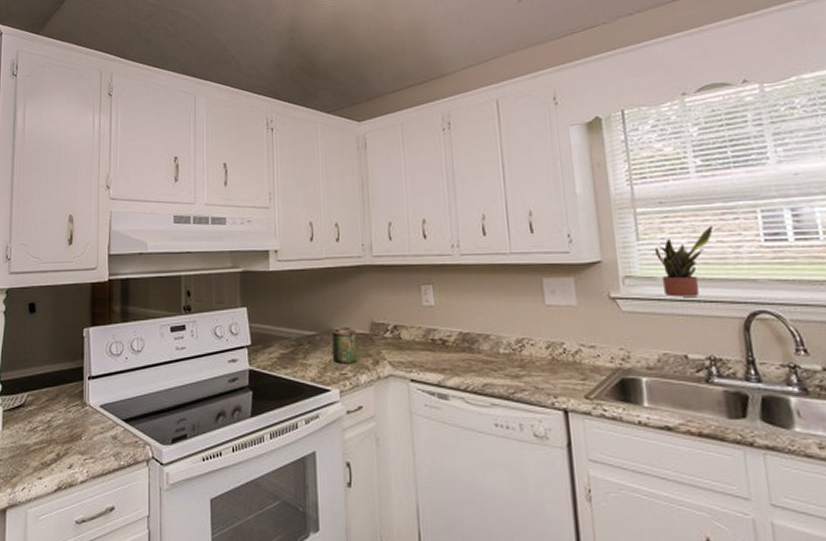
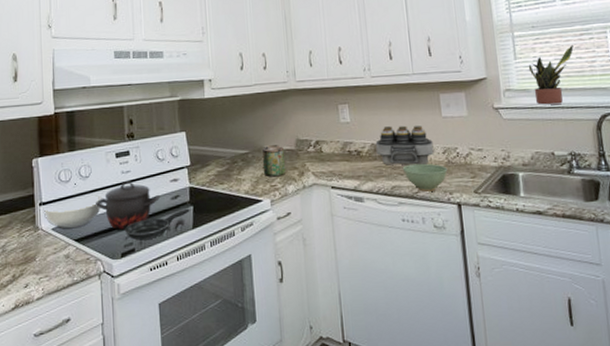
bowl: none [92,372,154,407] -> present [43,195,102,229]
cooking pot: none [147,359,217,412] -> present [96,181,161,230]
frying pan: none [176,393,249,426] -> present [124,208,190,241]
spice rack: none [464,313,535,360] -> present [375,125,434,166]
bowl: none [495,359,552,394] -> present [402,163,448,193]

